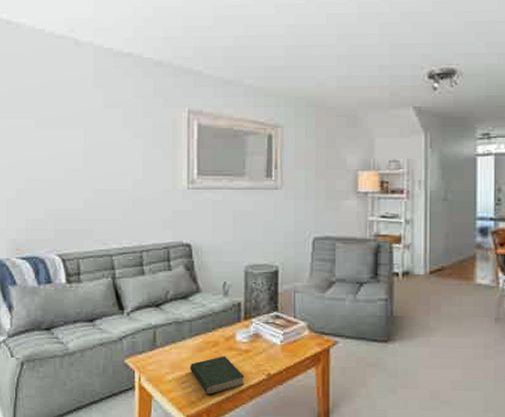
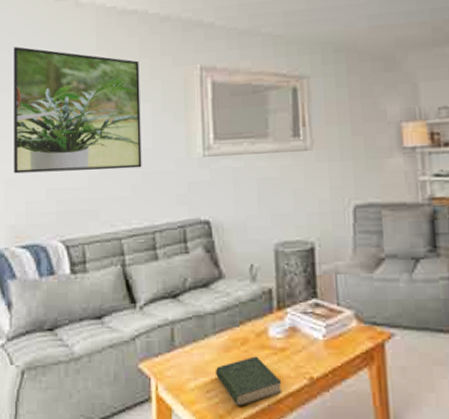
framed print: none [15,78,133,196] -> present [14,47,142,174]

